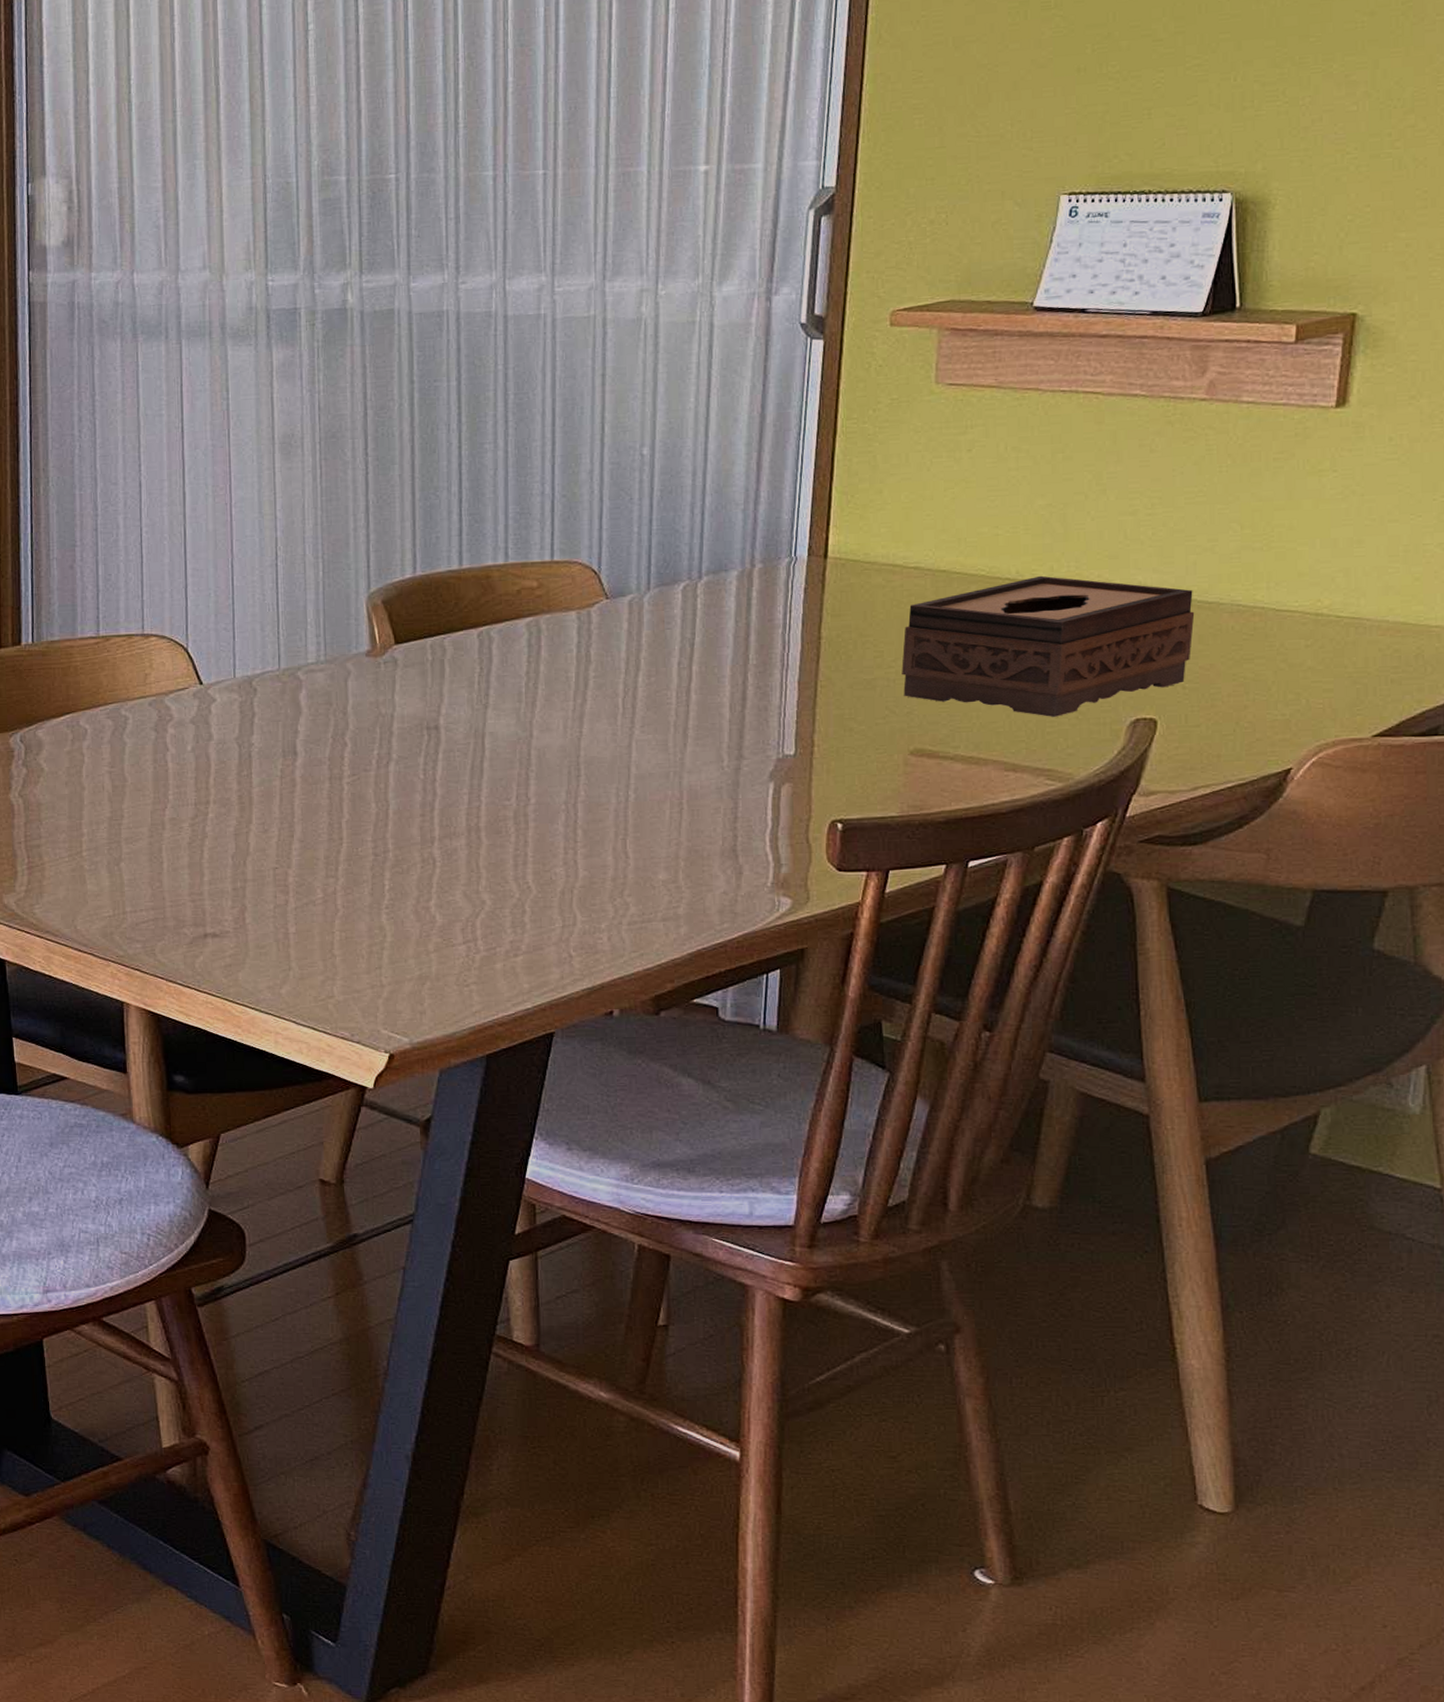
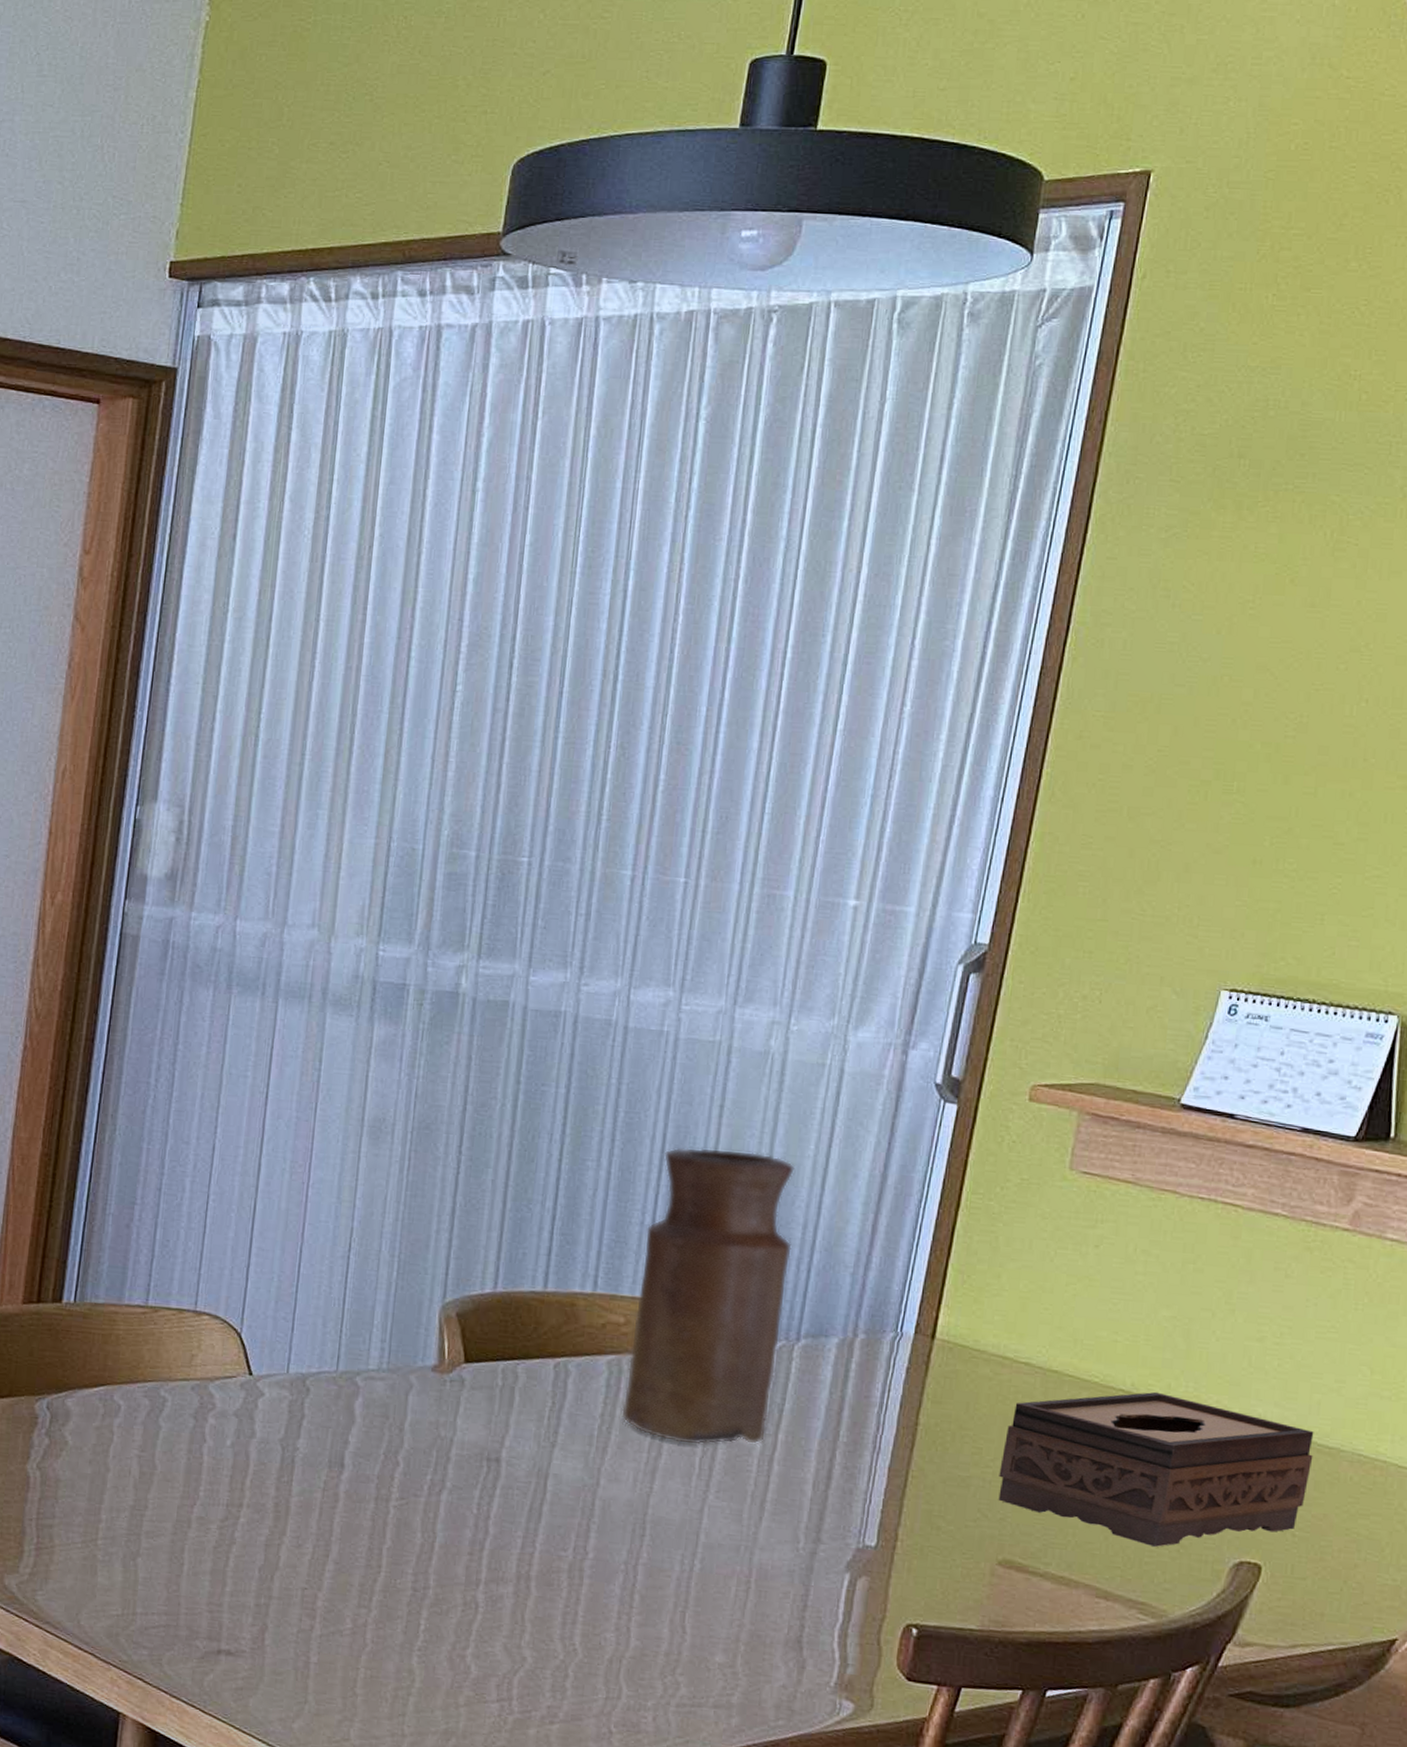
vase: none [545,412,684,688] -> present [621,1147,796,1445]

